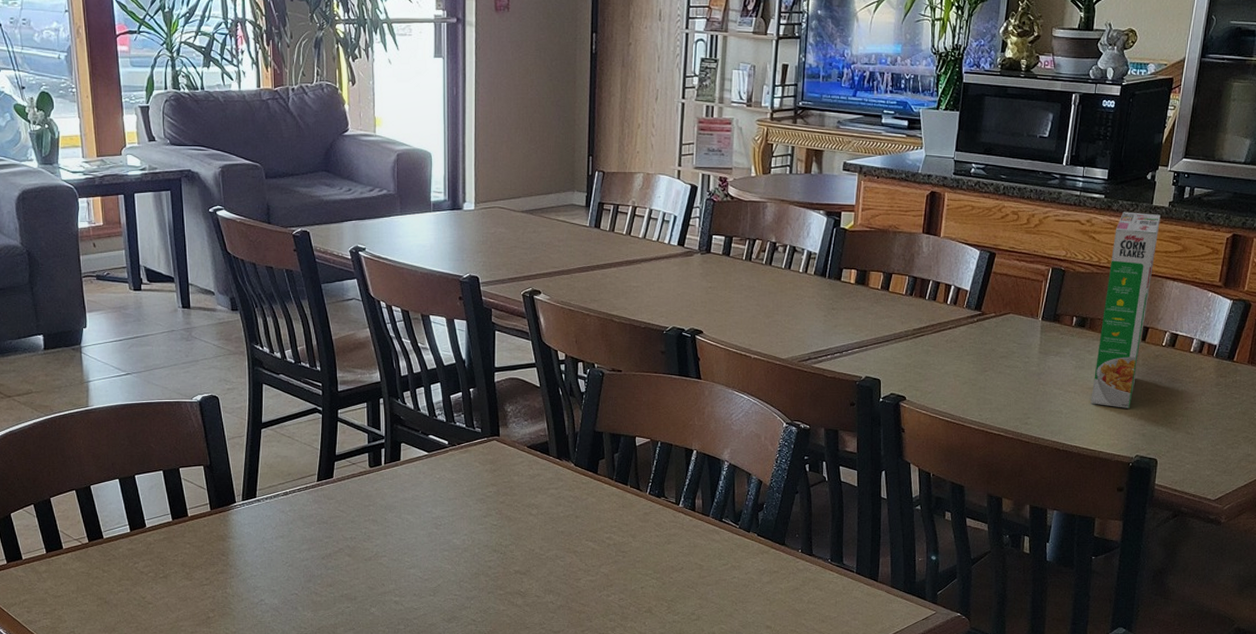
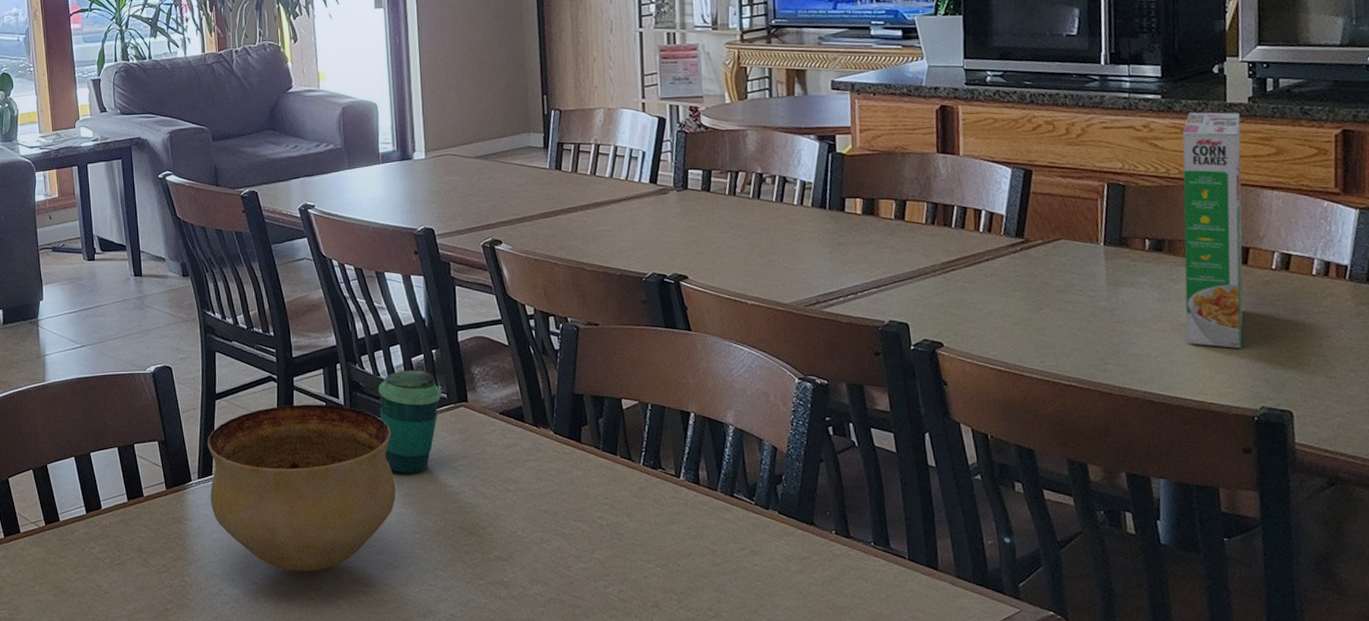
bowl: none [252,434,429,584] -> present [207,404,396,572]
cup: none [418,407,476,500] -> present [378,370,442,475]

